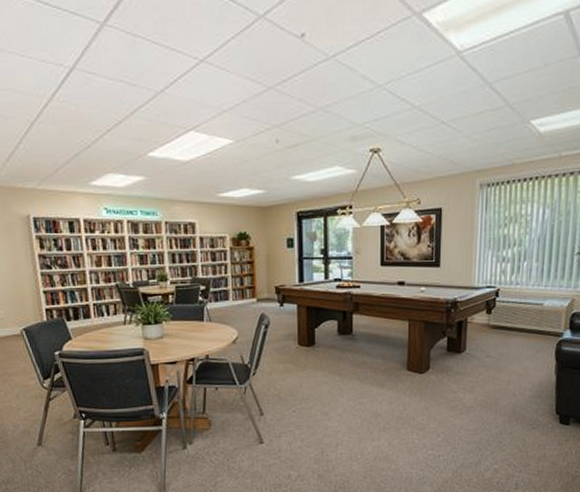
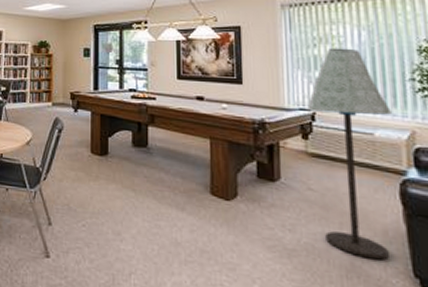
floor lamp: none [493,226,560,406] -> present [307,48,393,260]

